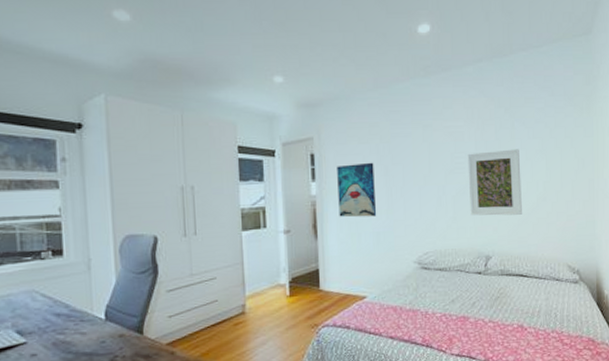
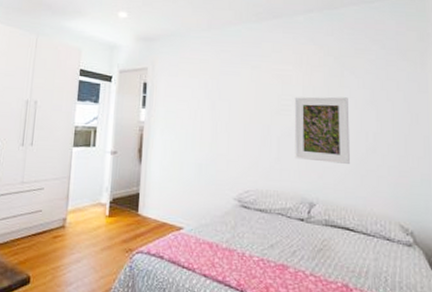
wall art: present [337,162,377,218] -> none [164,95,202,148]

